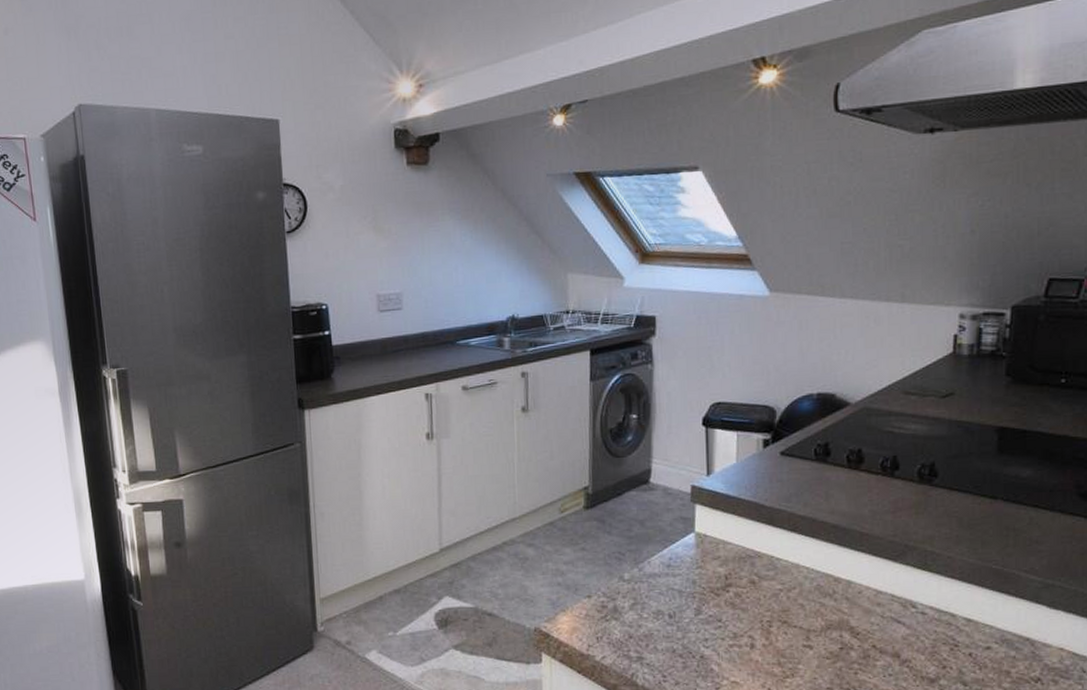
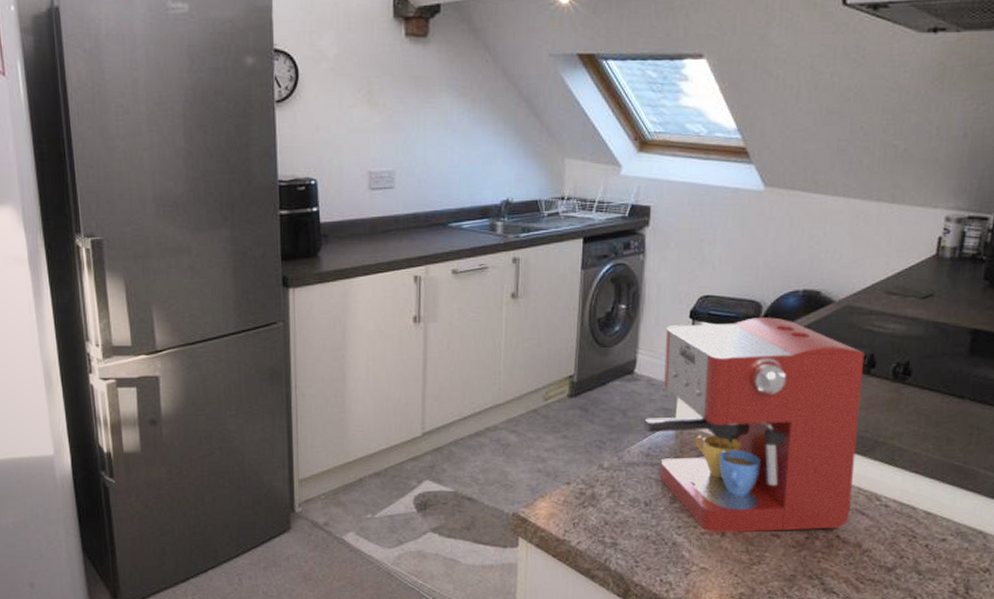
coffee maker: none [663,422,887,645] -> present [644,317,865,533]

